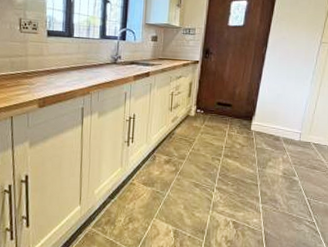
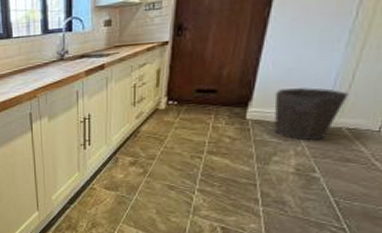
waste bin: none [269,109,314,152] -> present [273,88,349,141]

